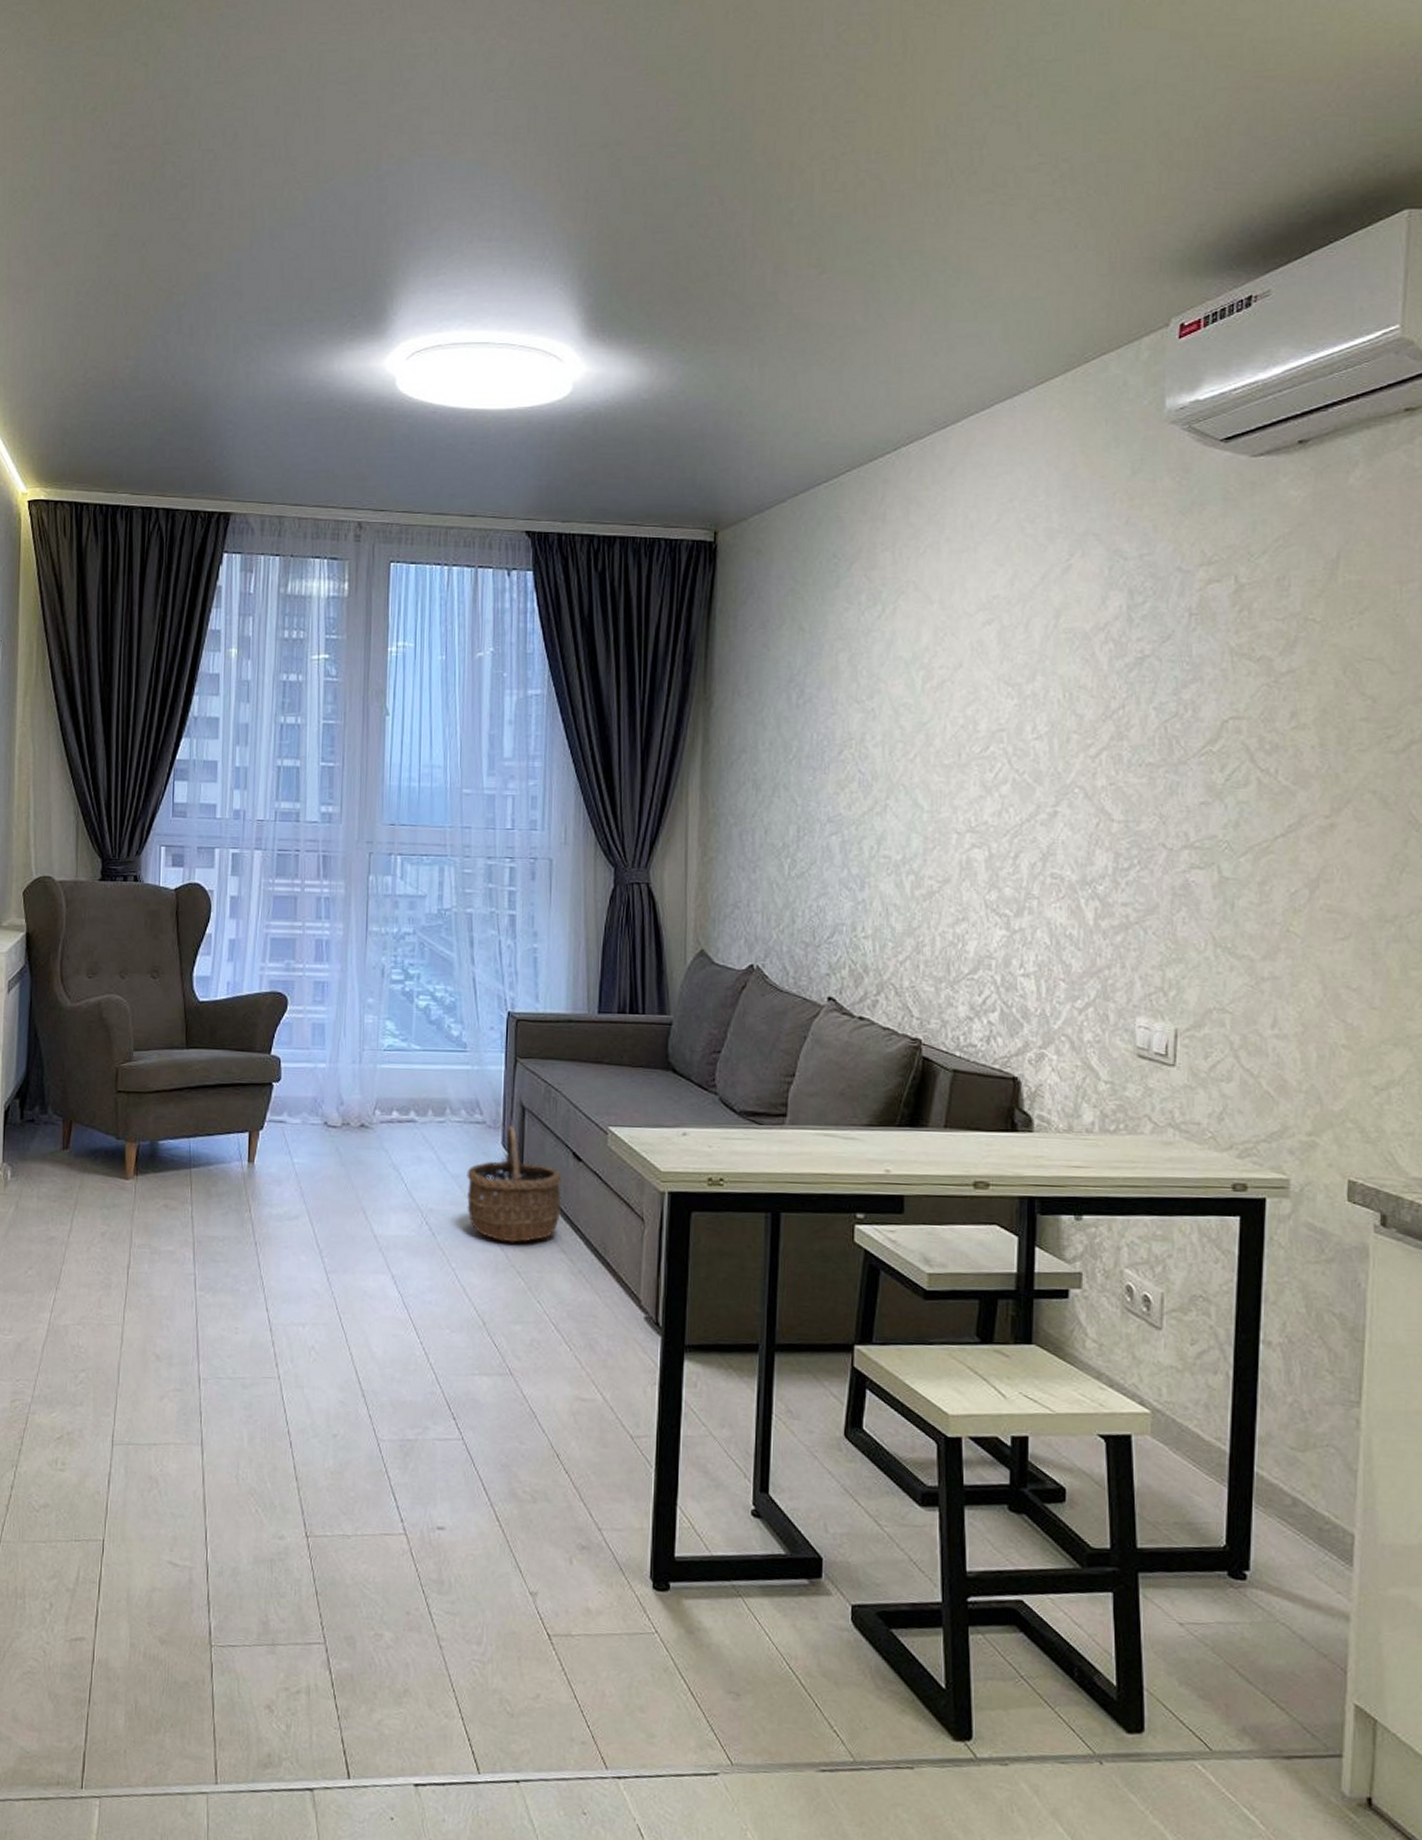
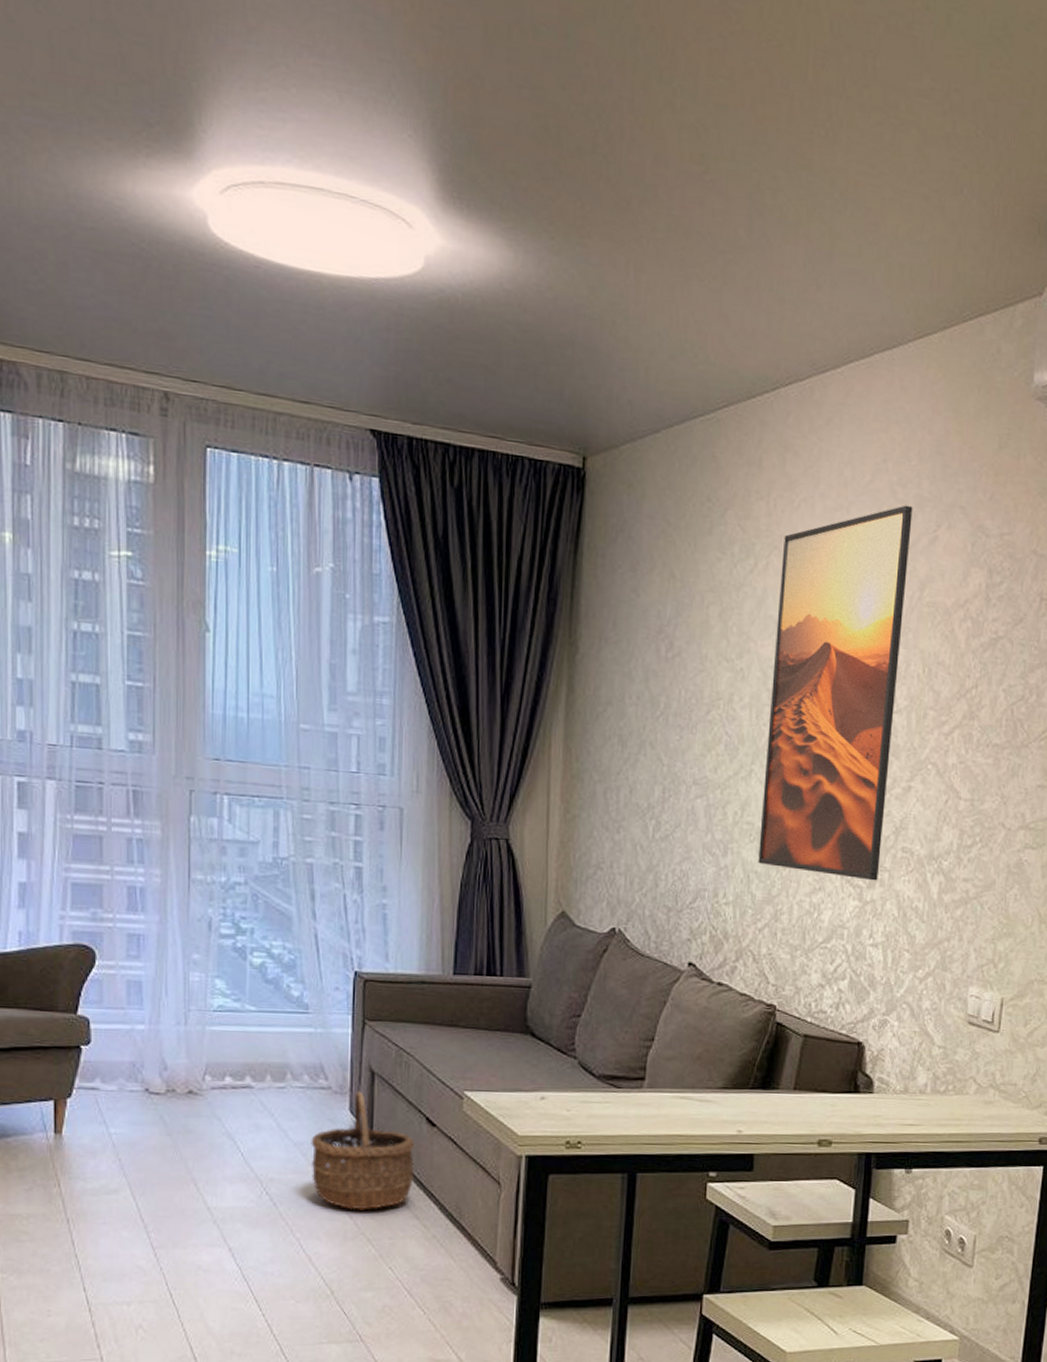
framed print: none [897,539,1043,909] -> present [758,505,913,881]

